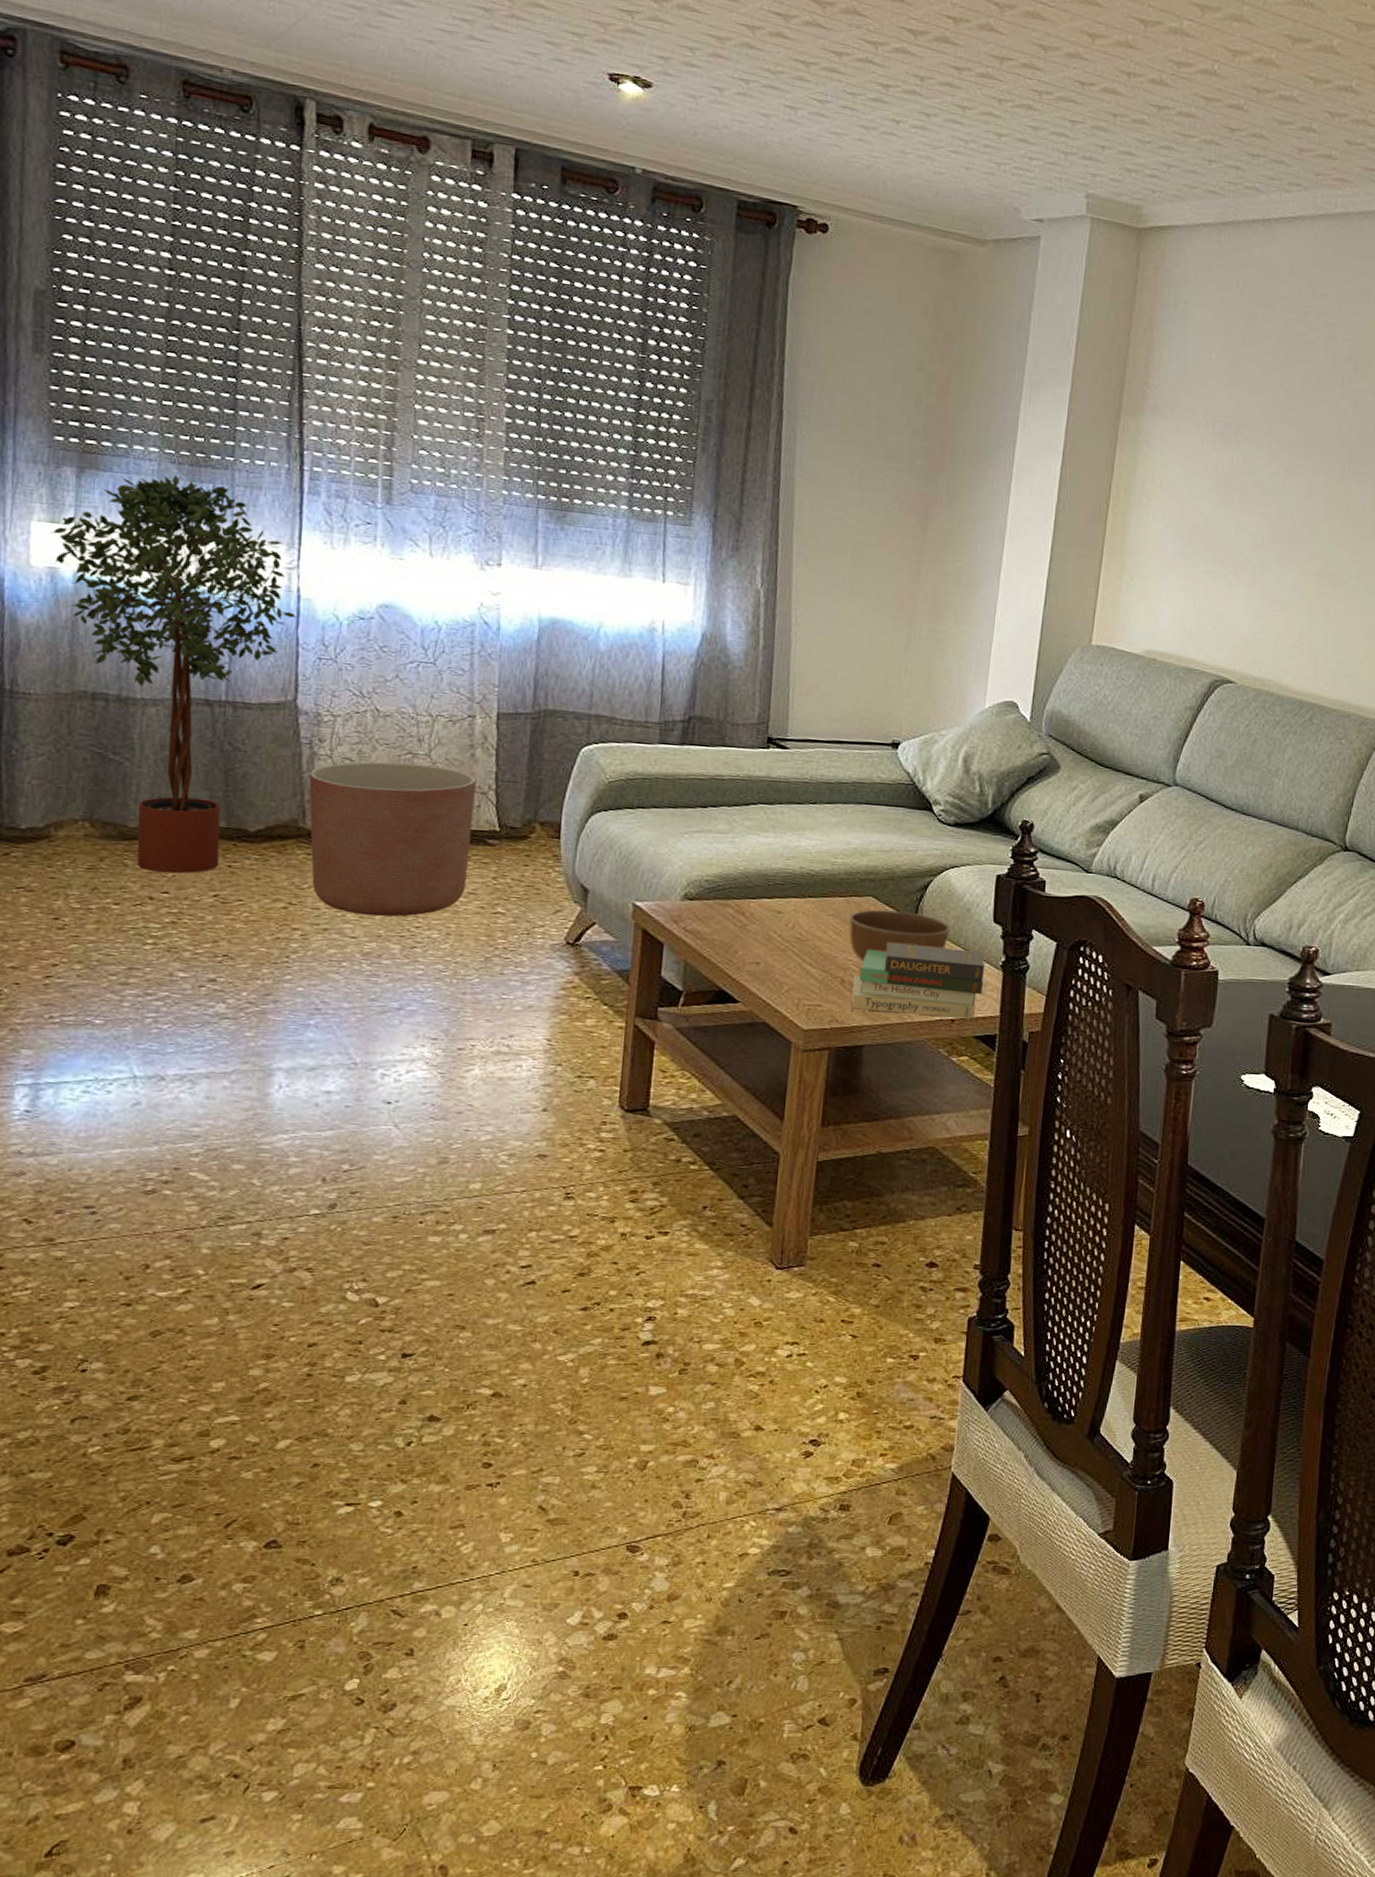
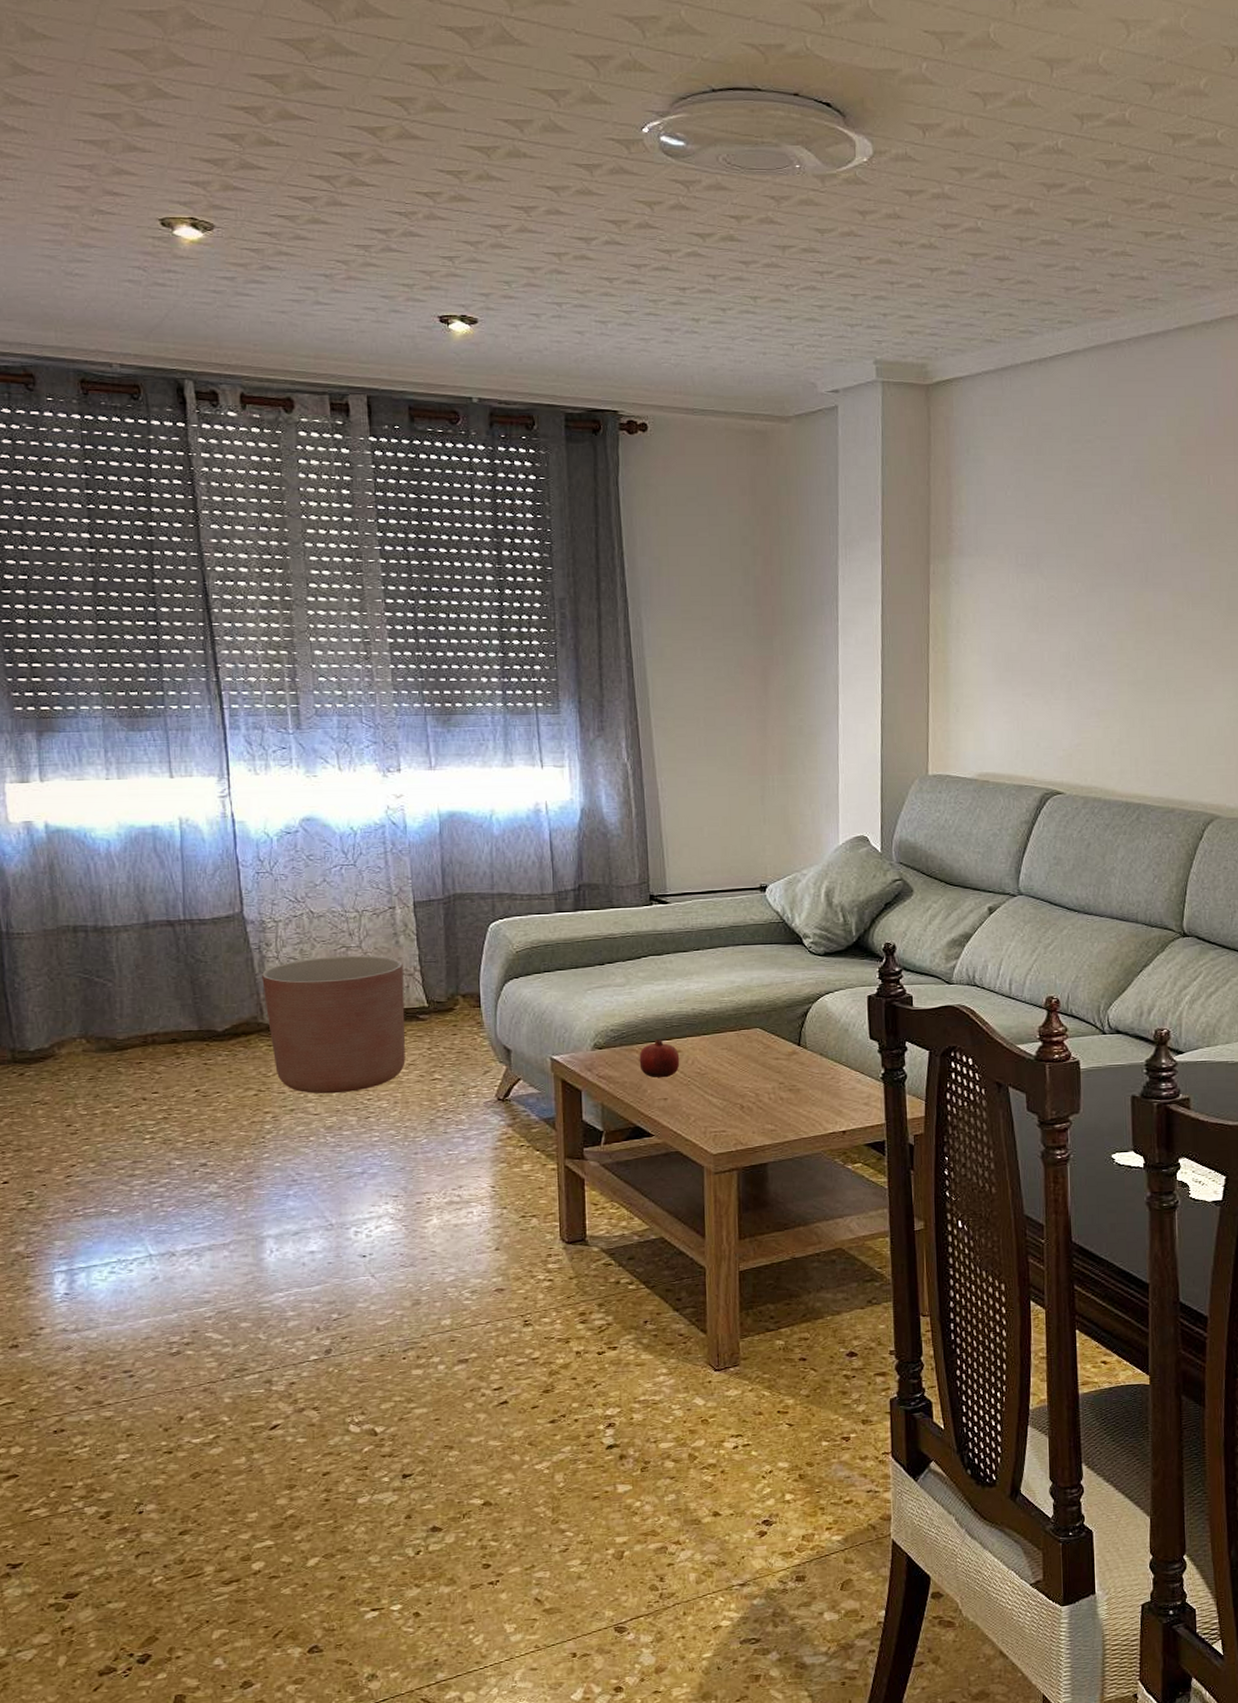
potted tree: present [50,475,296,873] -> none [22,728,233,1076]
fruit: none [733,895,780,940] -> present [639,1038,680,1079]
bowl: present [848,909,951,962] -> none [740,1038,833,1088]
books: present [851,942,985,1019] -> none [750,1066,868,1131]

